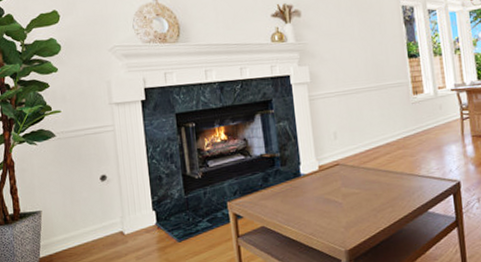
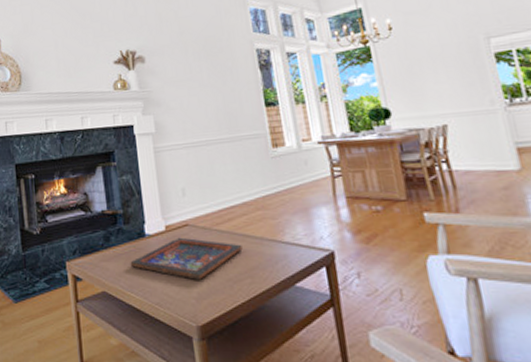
religious icon: none [287,175,385,212] -> present [130,237,243,280]

